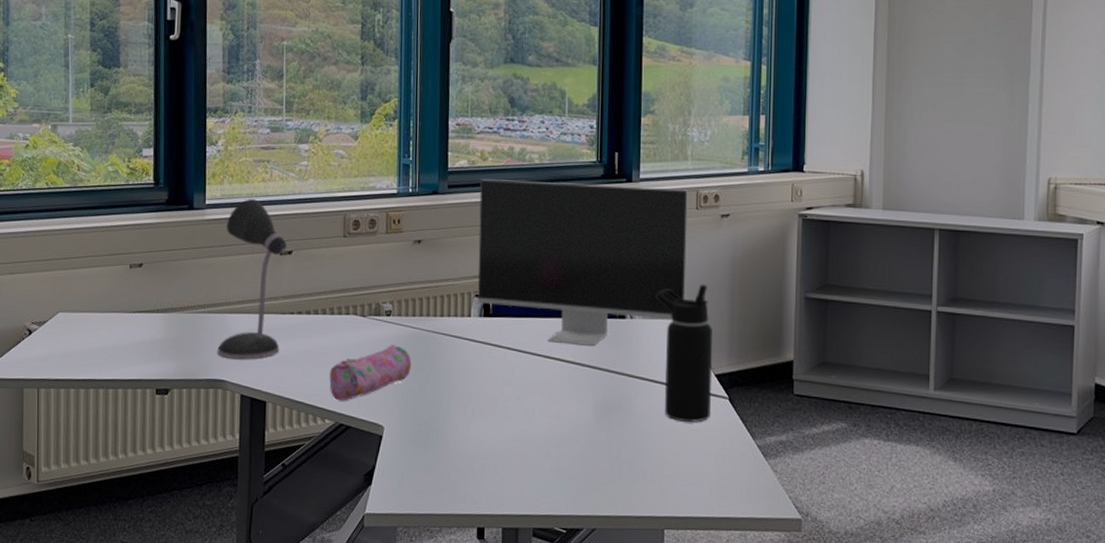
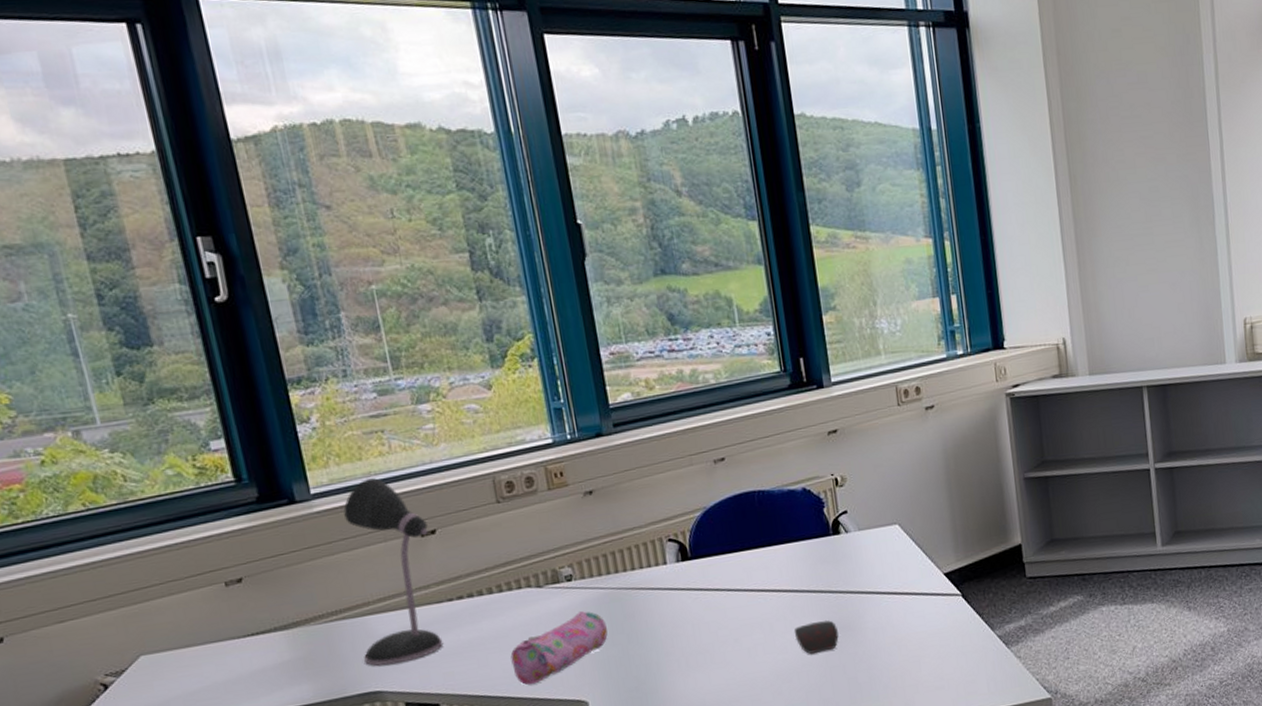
monitor: present [477,178,689,346] -> none [650,386,901,575]
computer mouse: none [569,396,609,426] -> present [794,619,839,654]
water bottle: present [655,284,712,422] -> none [868,483,945,629]

